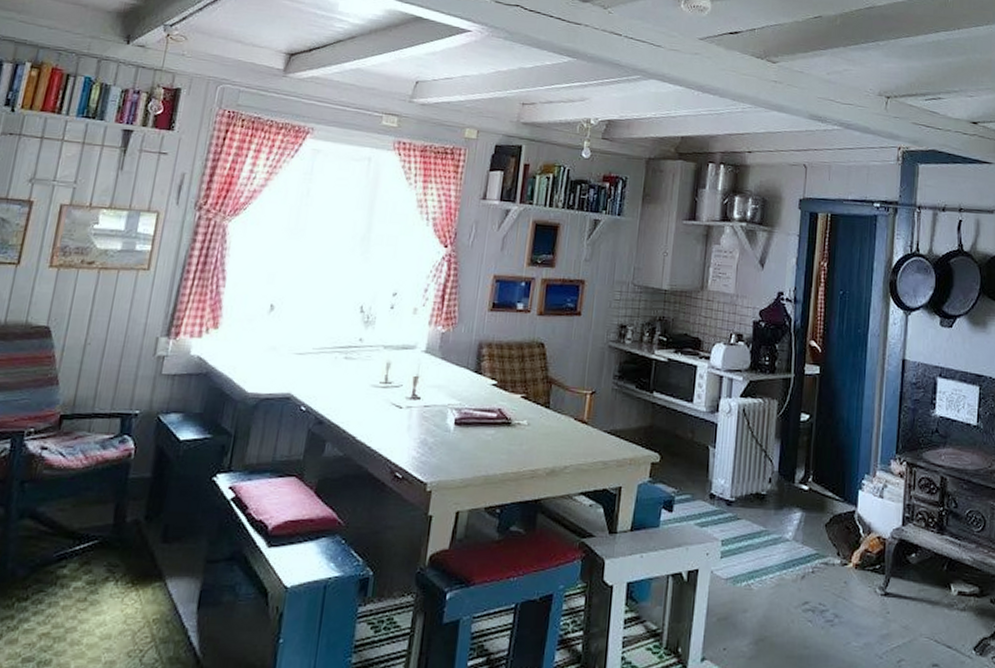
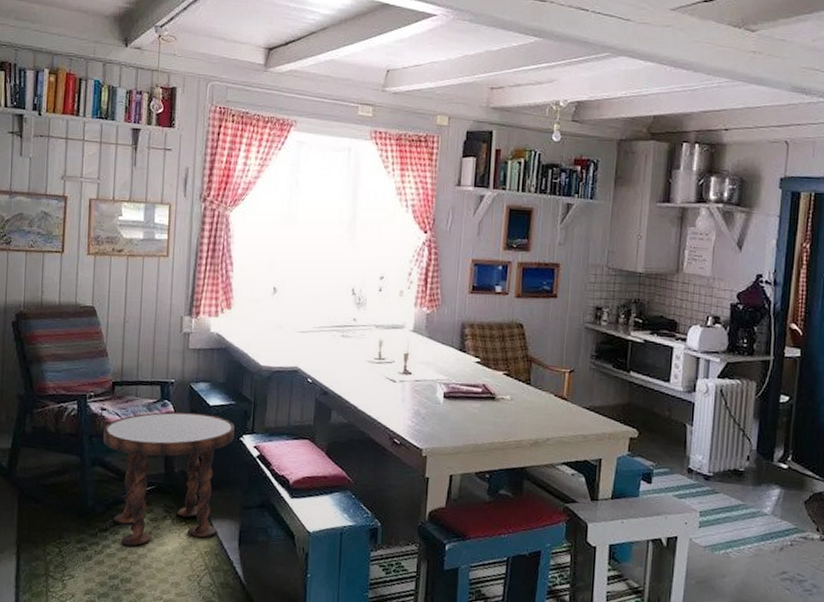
side table: none [38,448,208,618] -> present [103,411,235,547]

